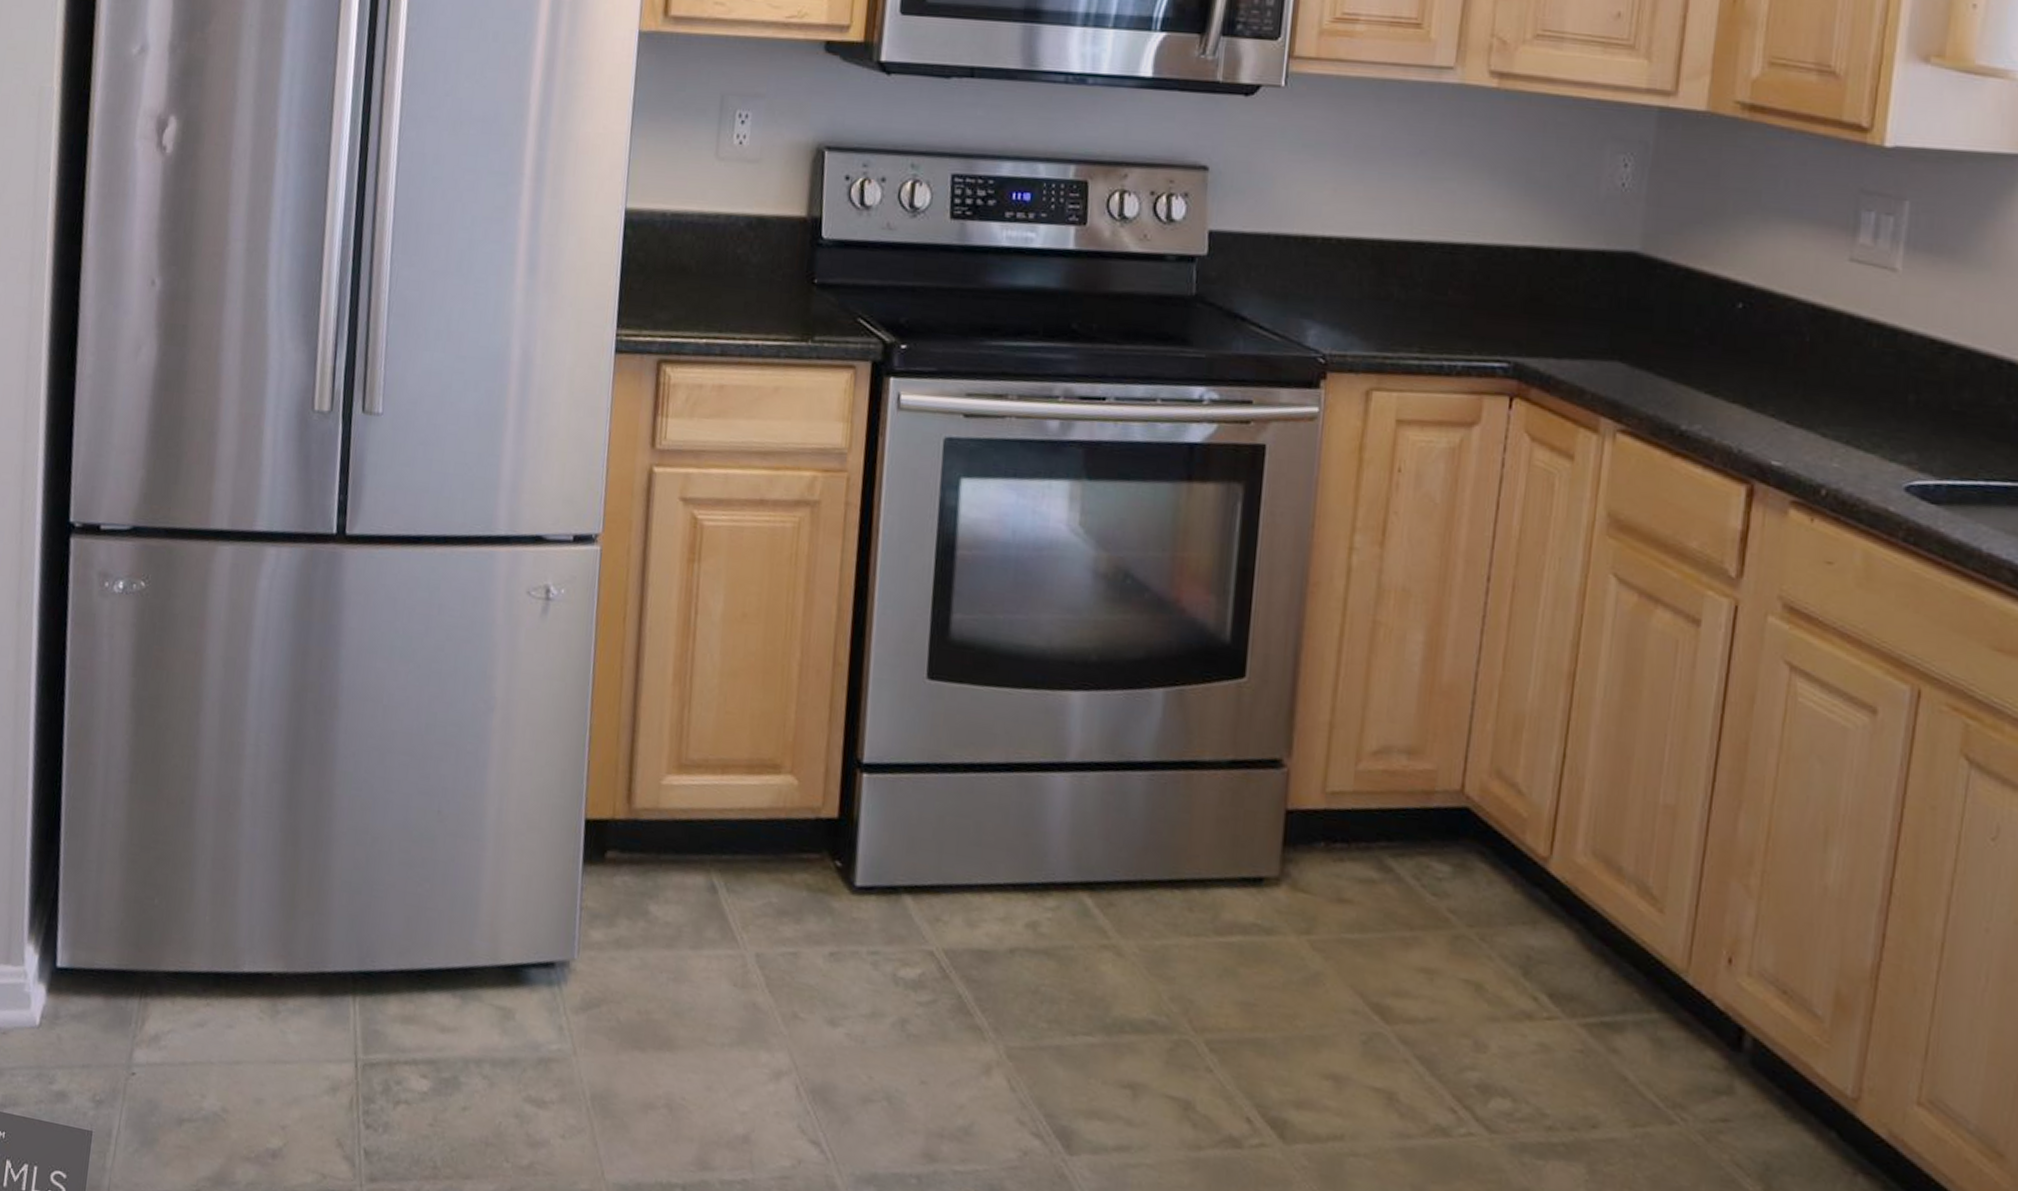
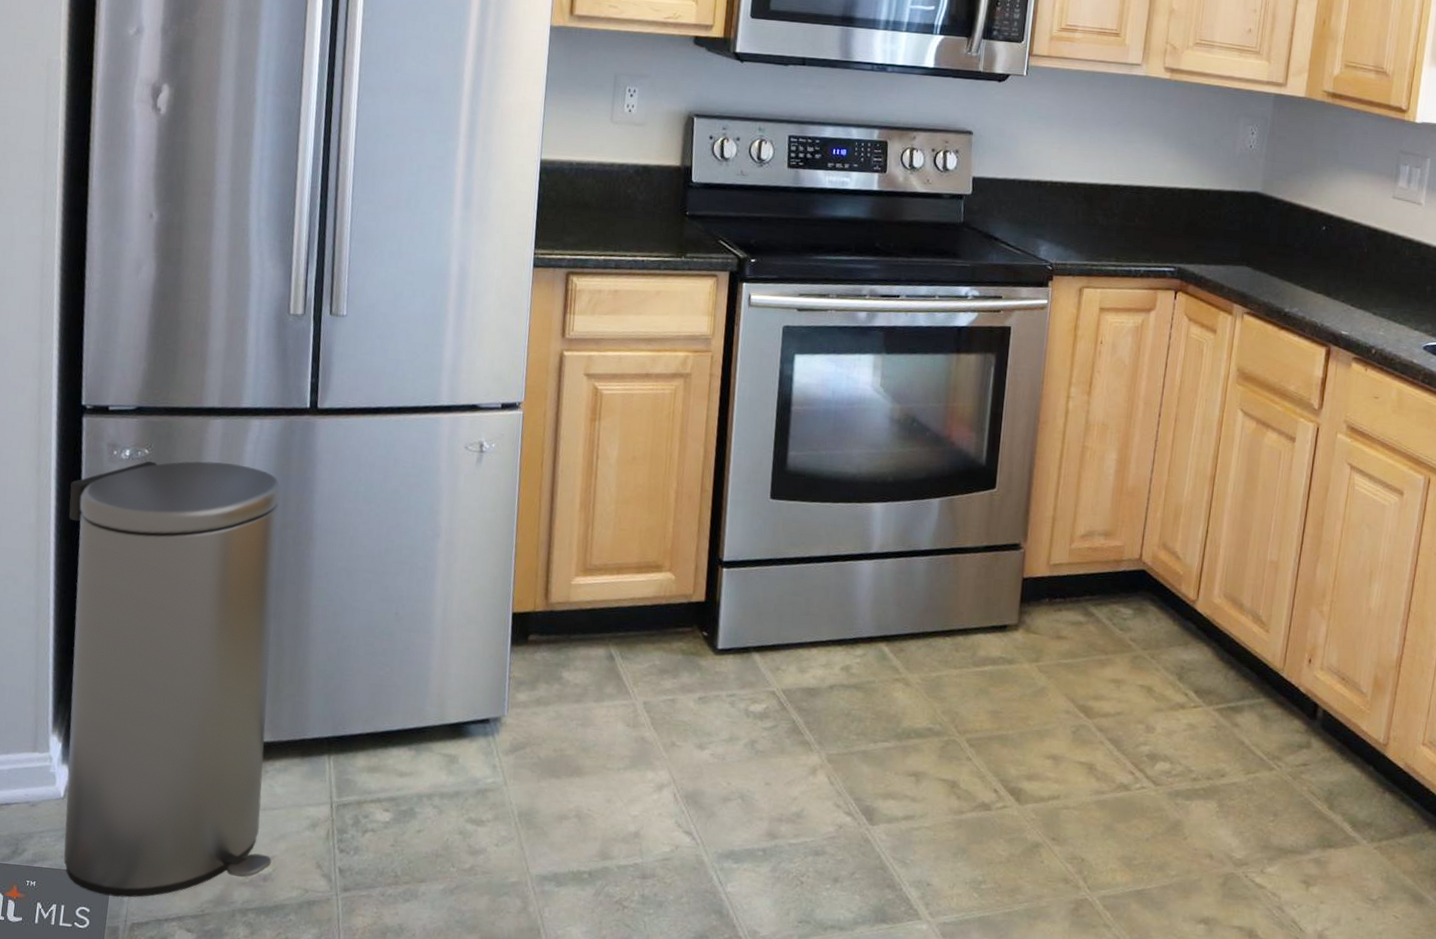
pedal bin: none [38,596,300,1165] -> present [64,460,281,898]

